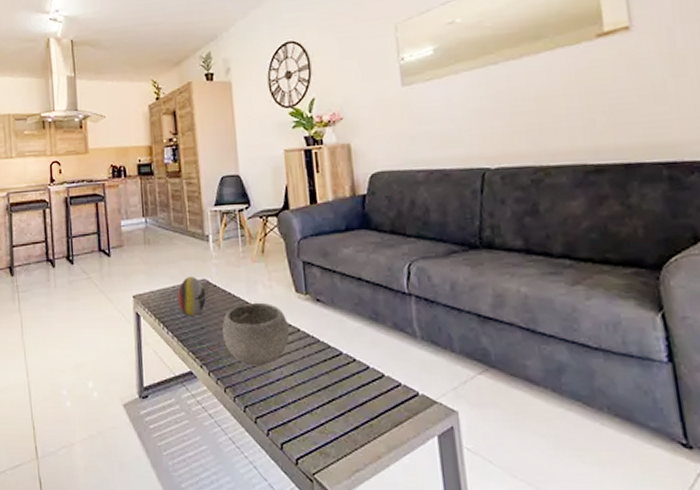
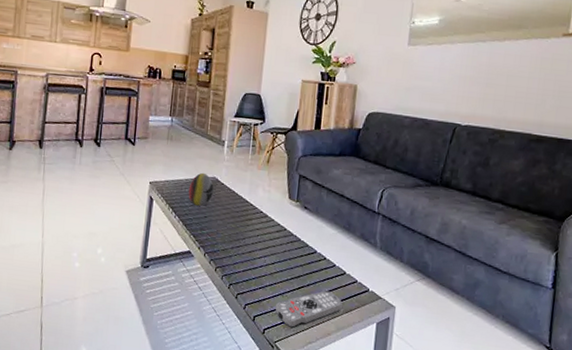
bowl: present [222,302,290,366] -> none [222,202,278,254]
remote control: none [304,401,390,455] -> present [275,291,343,329]

